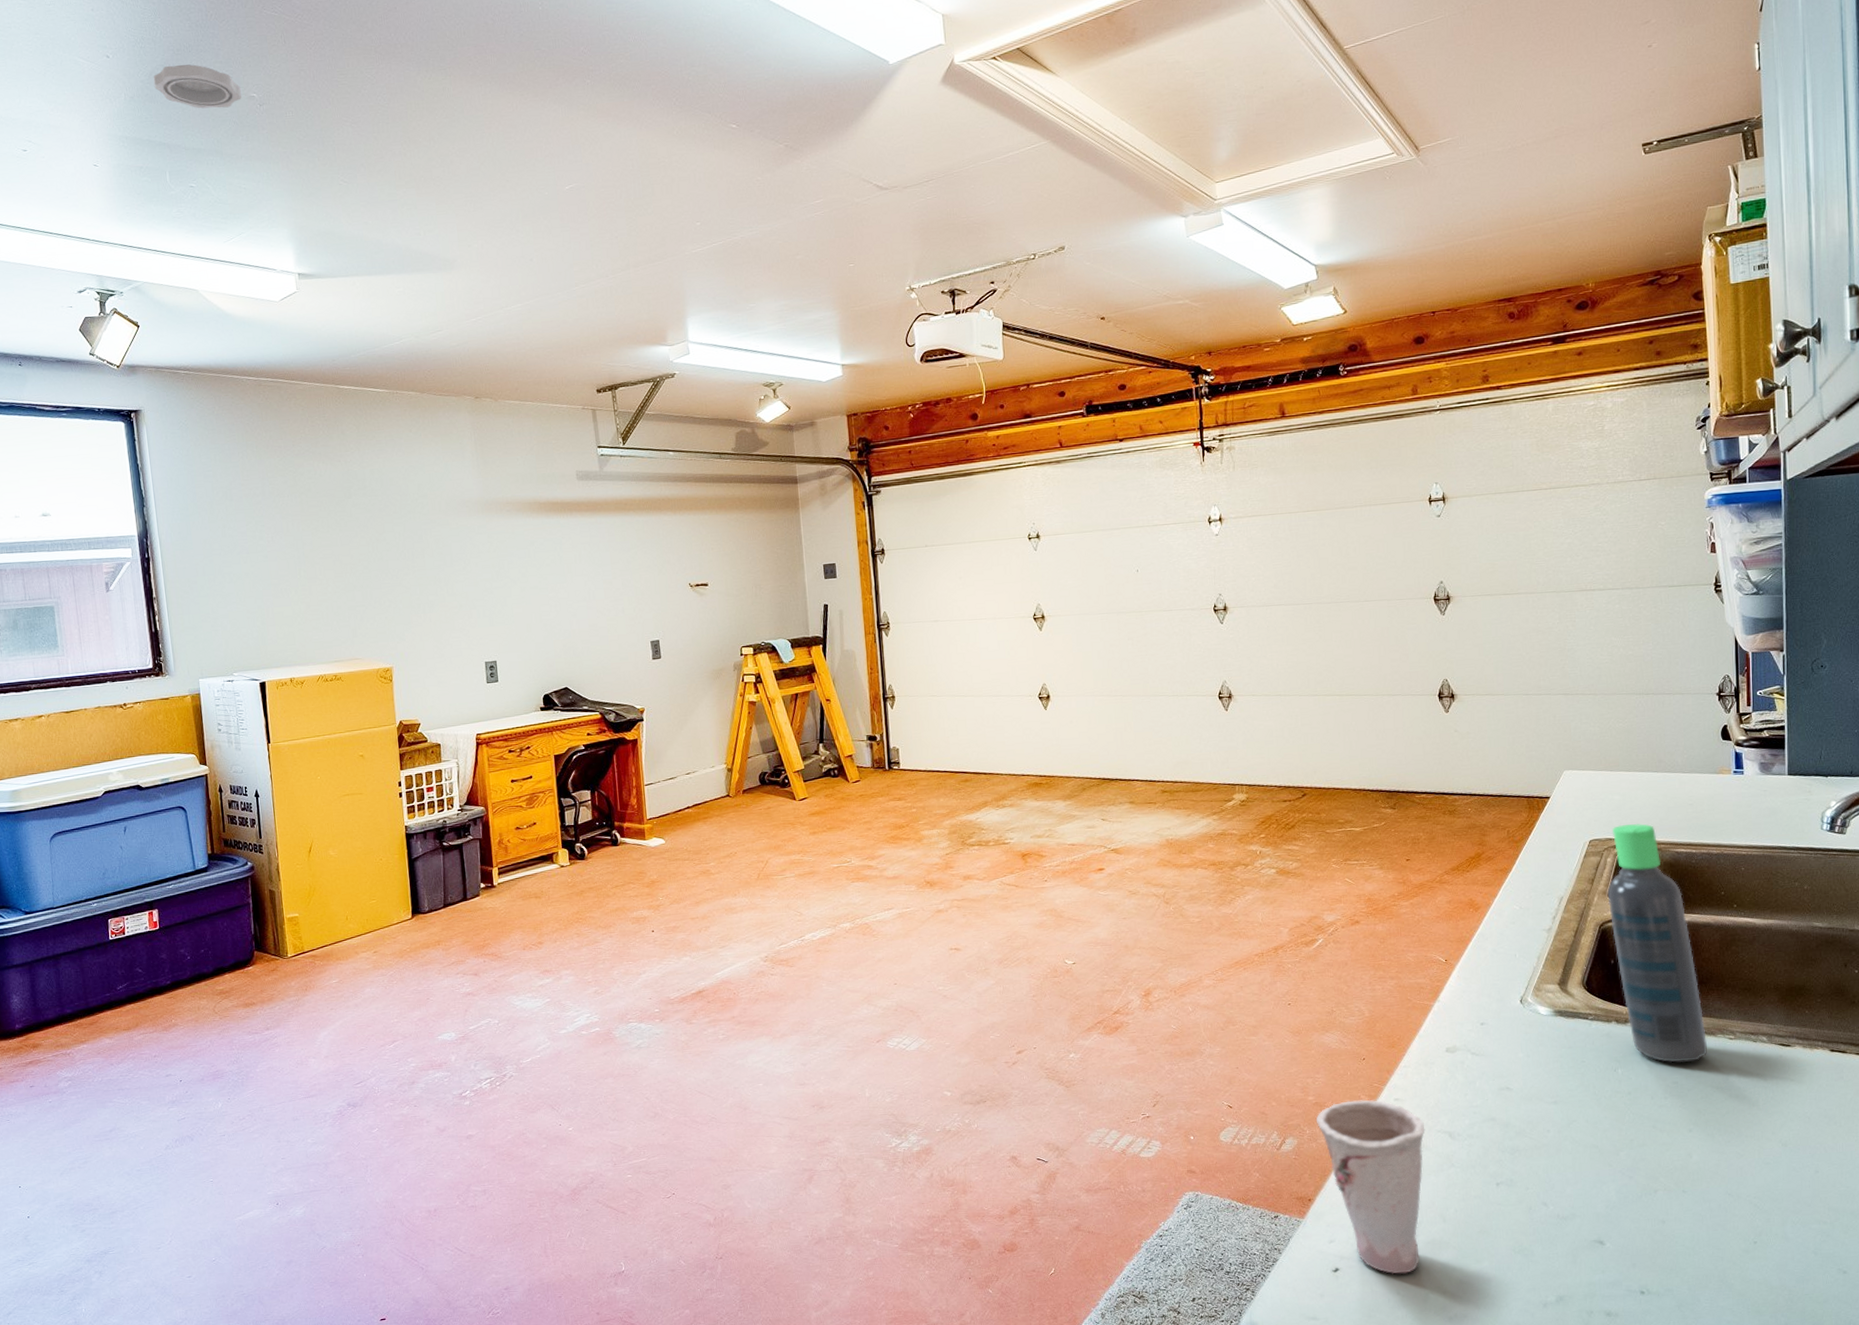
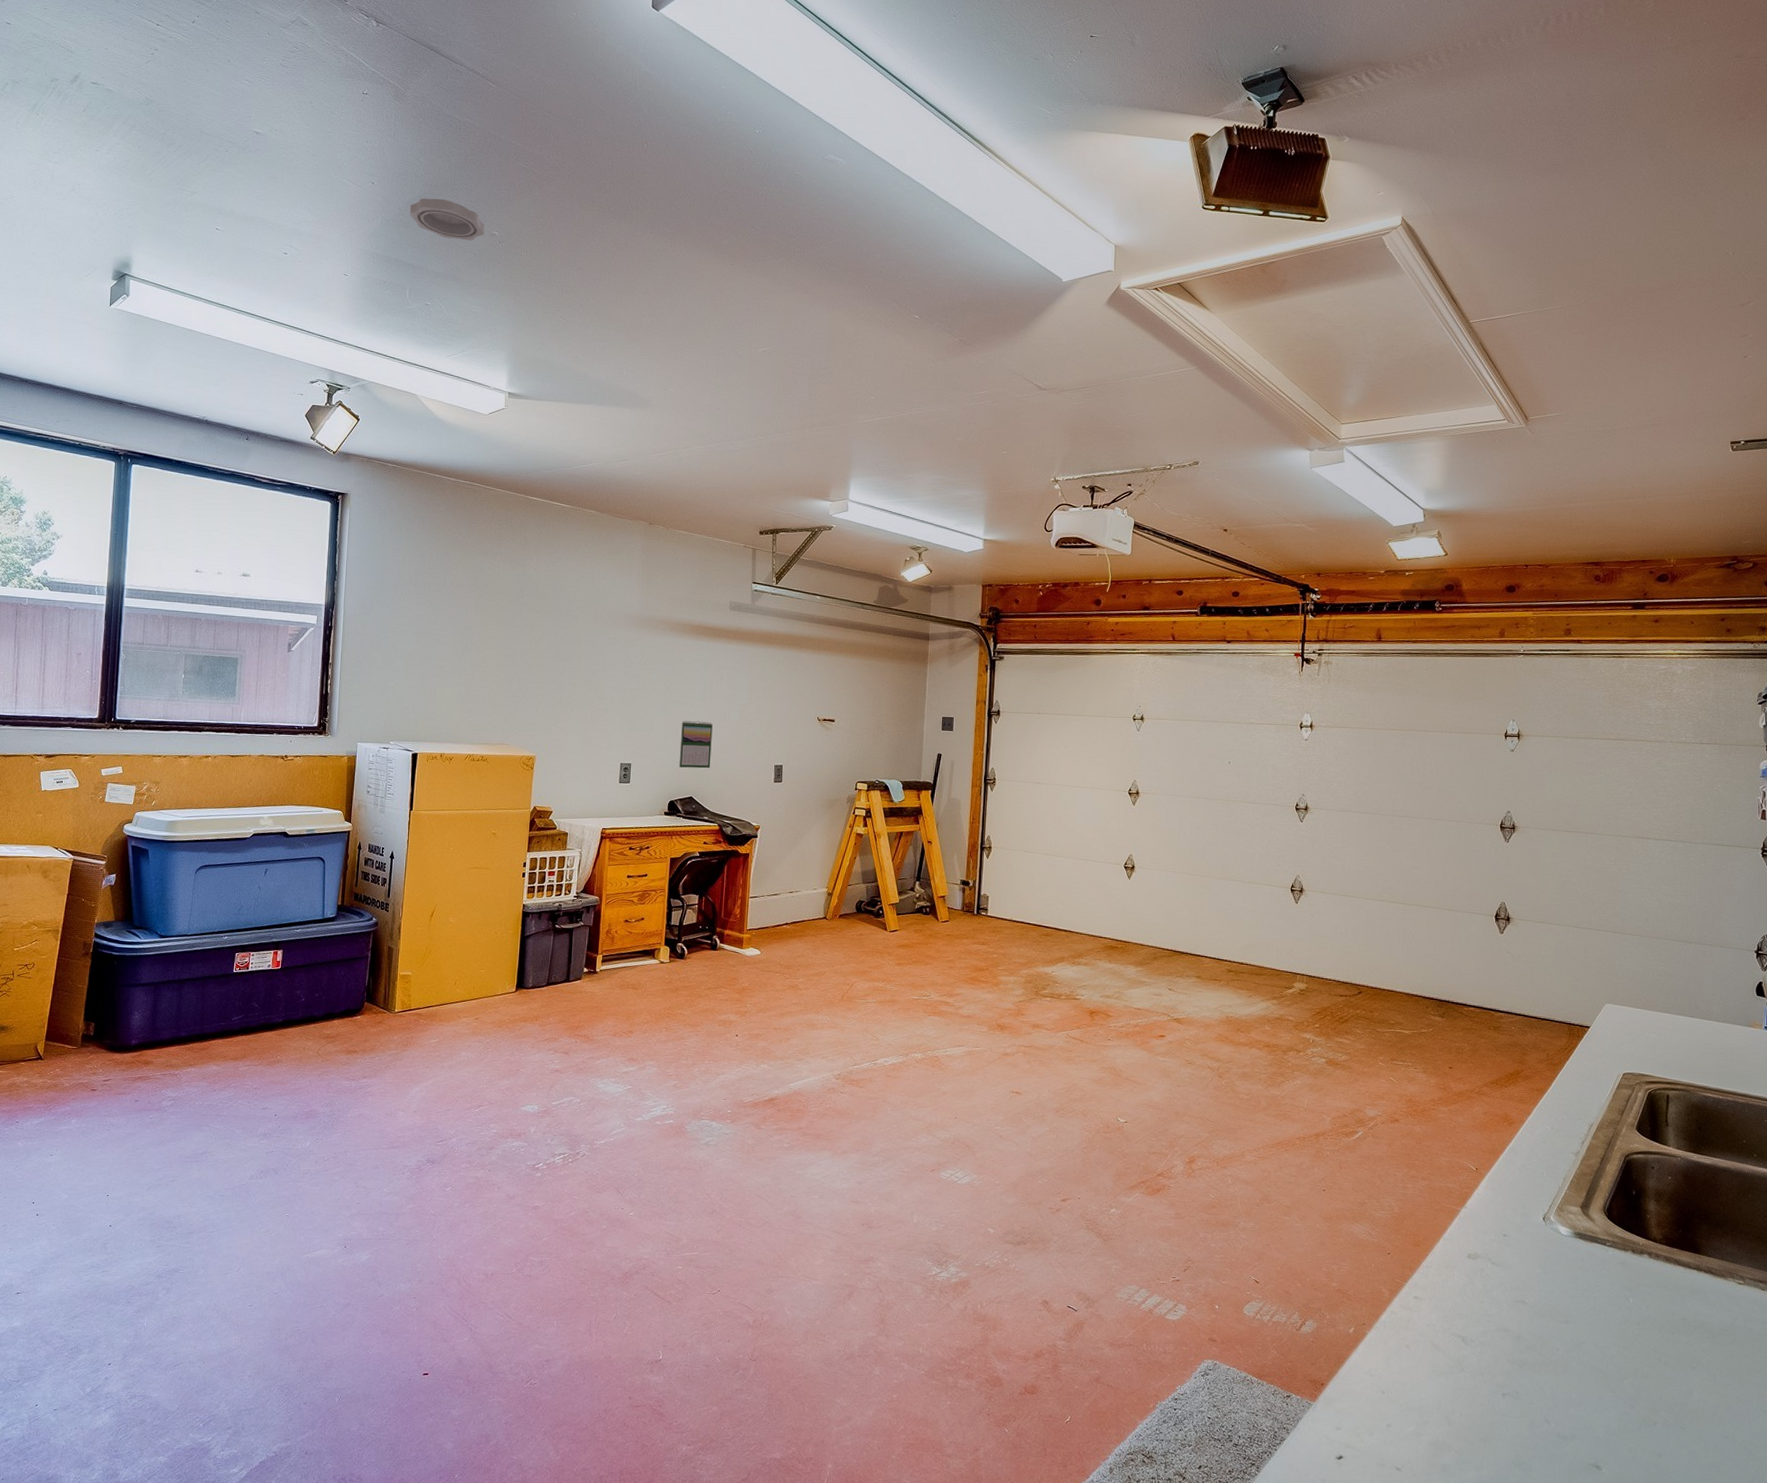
calendar: none [544,604,582,658] -> present [679,720,713,769]
cup: present [1315,1099,1425,1275] -> none [1336,1292,1440,1471]
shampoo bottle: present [1607,824,1708,1063] -> none [1635,1063,1718,1301]

